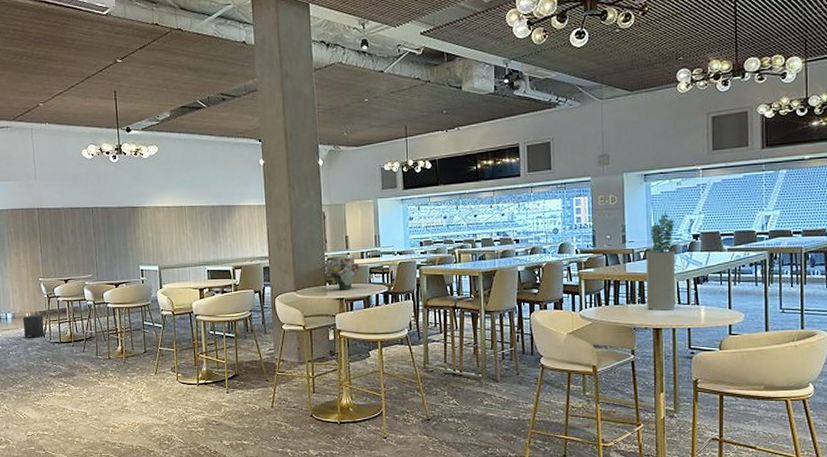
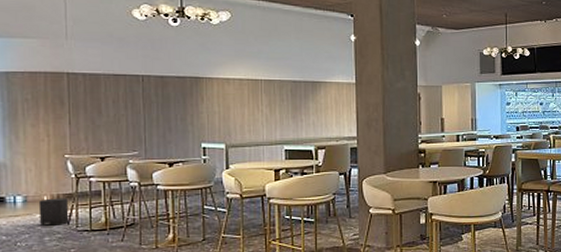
flower arrangement: present [323,255,360,290] -> none [416,137,455,173]

